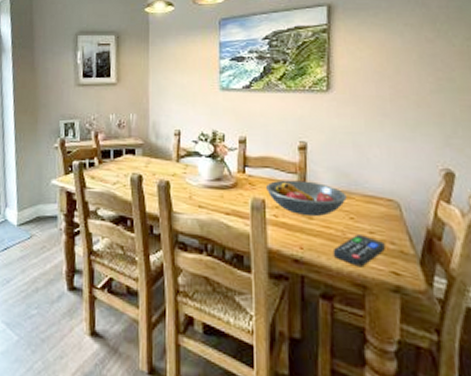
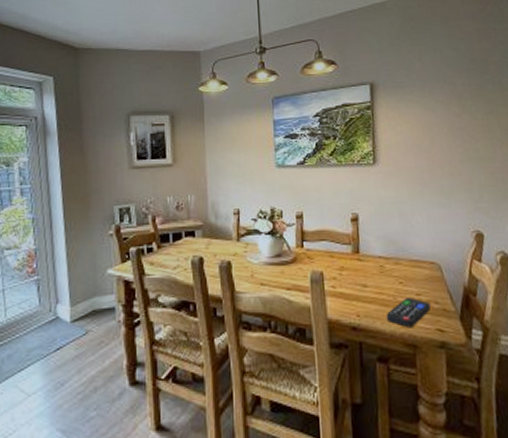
fruit bowl: present [265,180,347,217] -> none [322,250,396,285]

